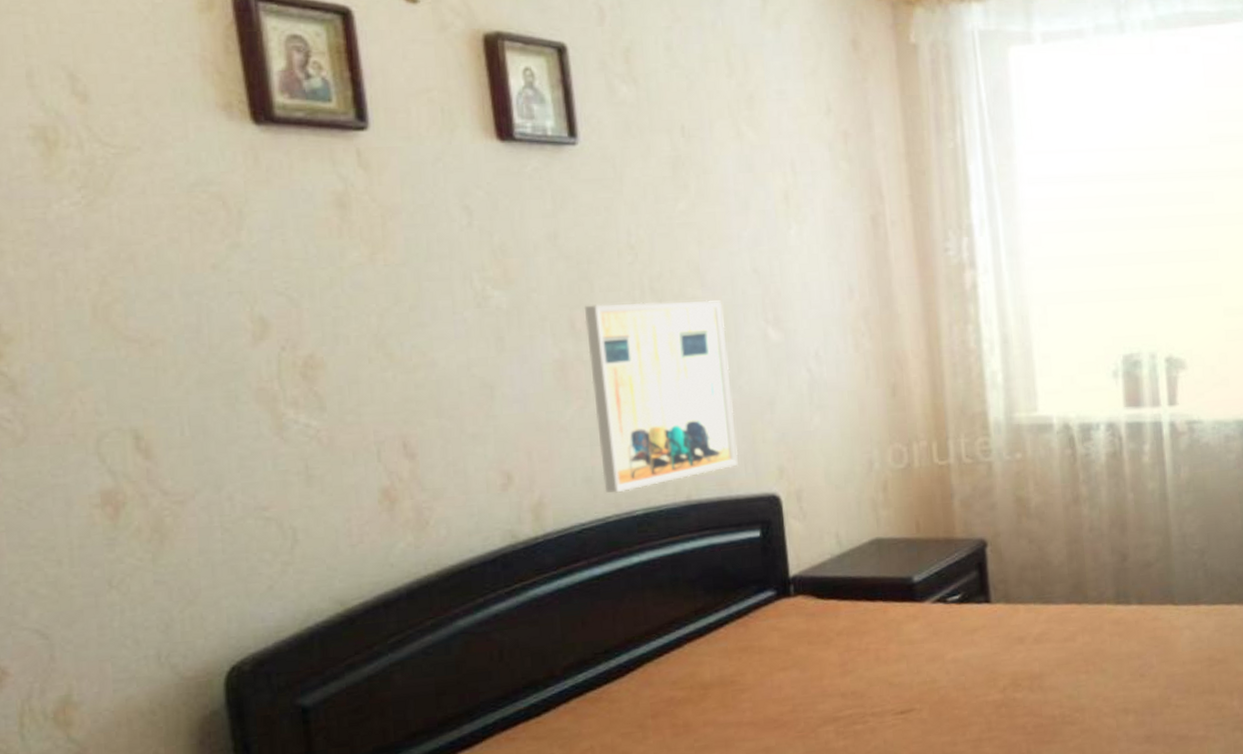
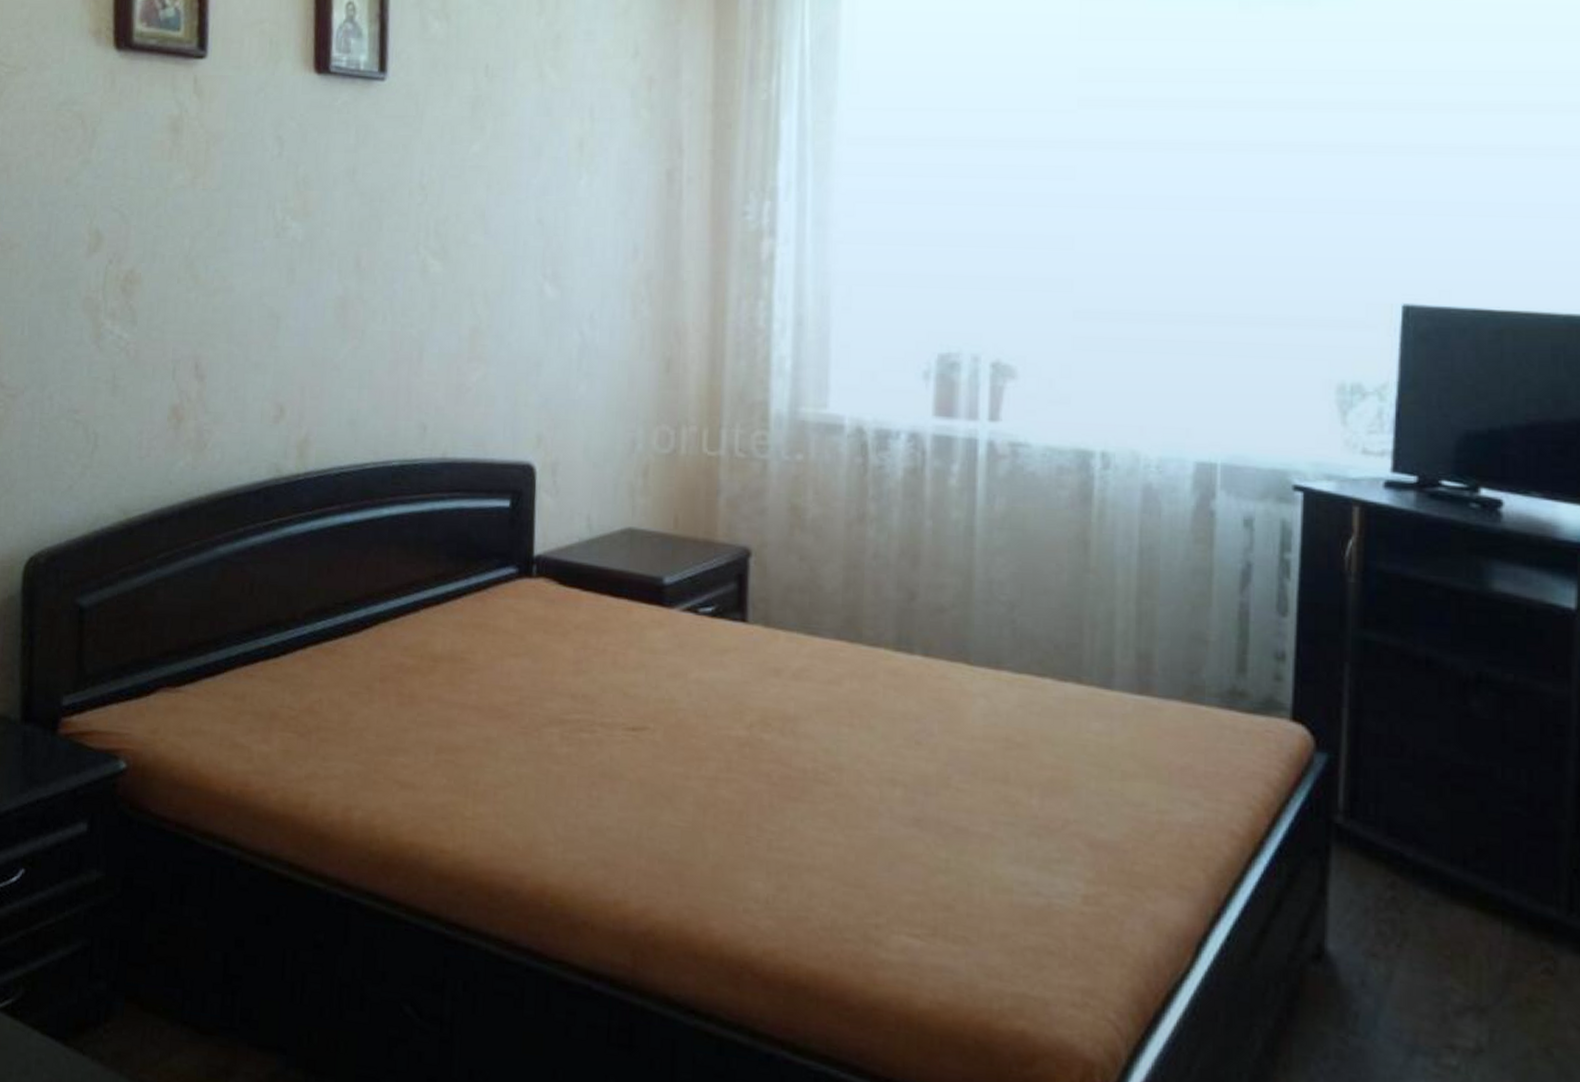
wall art: present [584,300,738,493] -> none [366,244,503,440]

